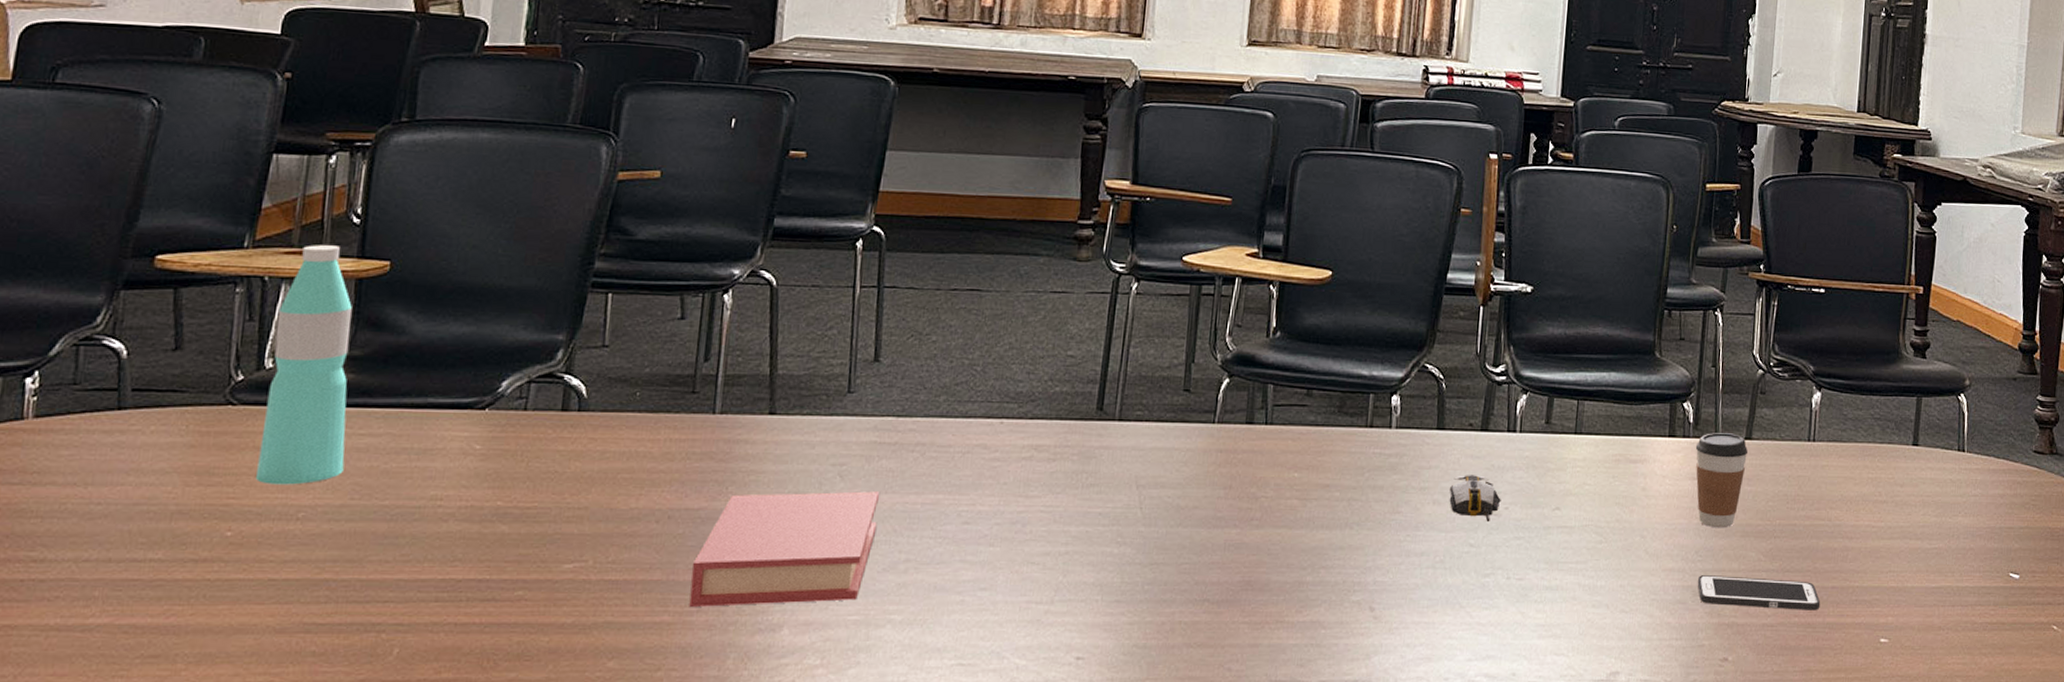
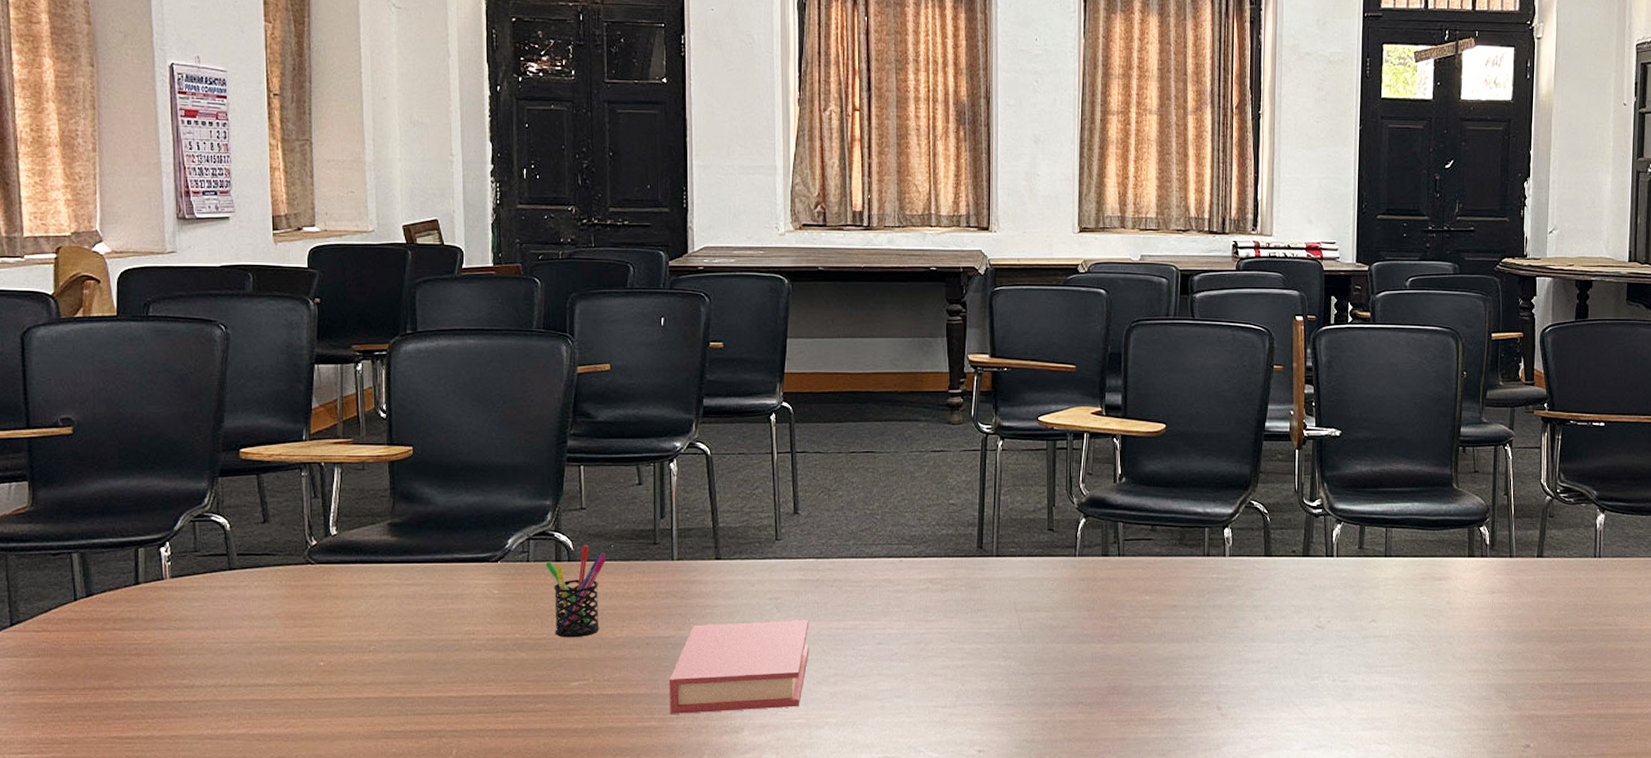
water bottle: present [256,245,352,485] -> none [334,436,399,625]
pen holder: none [547,391,629,508] -> present [545,545,607,638]
computer mouse: present [1449,475,1501,522] -> none [1279,594,1324,634]
coffee cup: present [1695,433,1749,528] -> none [1492,552,1541,635]
cell phone: present [1697,575,1821,610] -> none [1499,675,1611,703]

